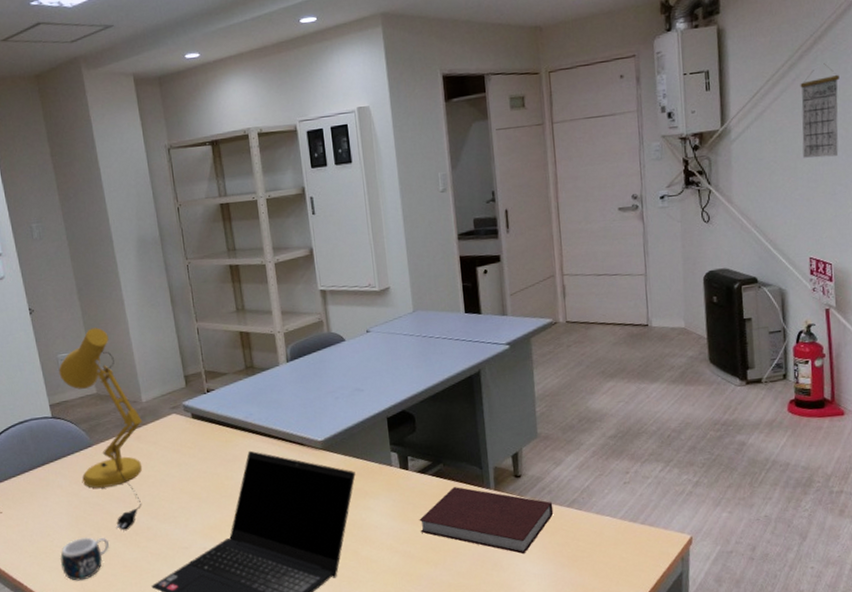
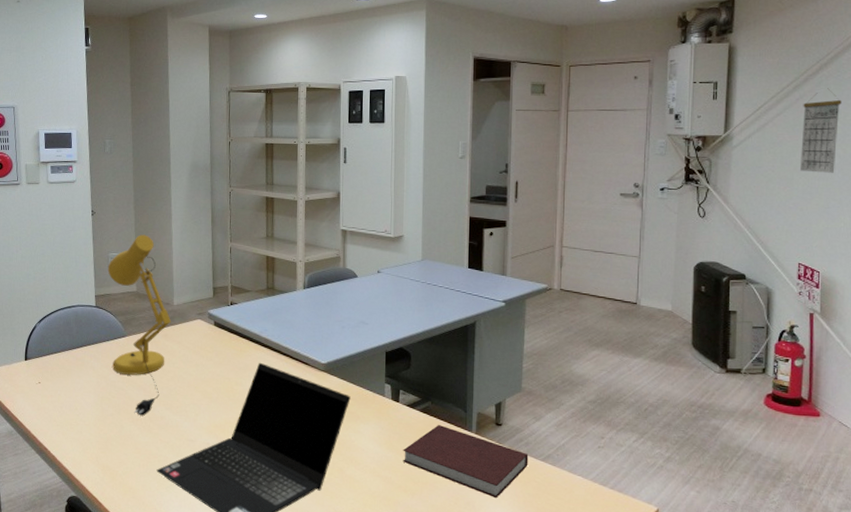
mug: present [59,537,109,581] -> none [82,416,126,455]

